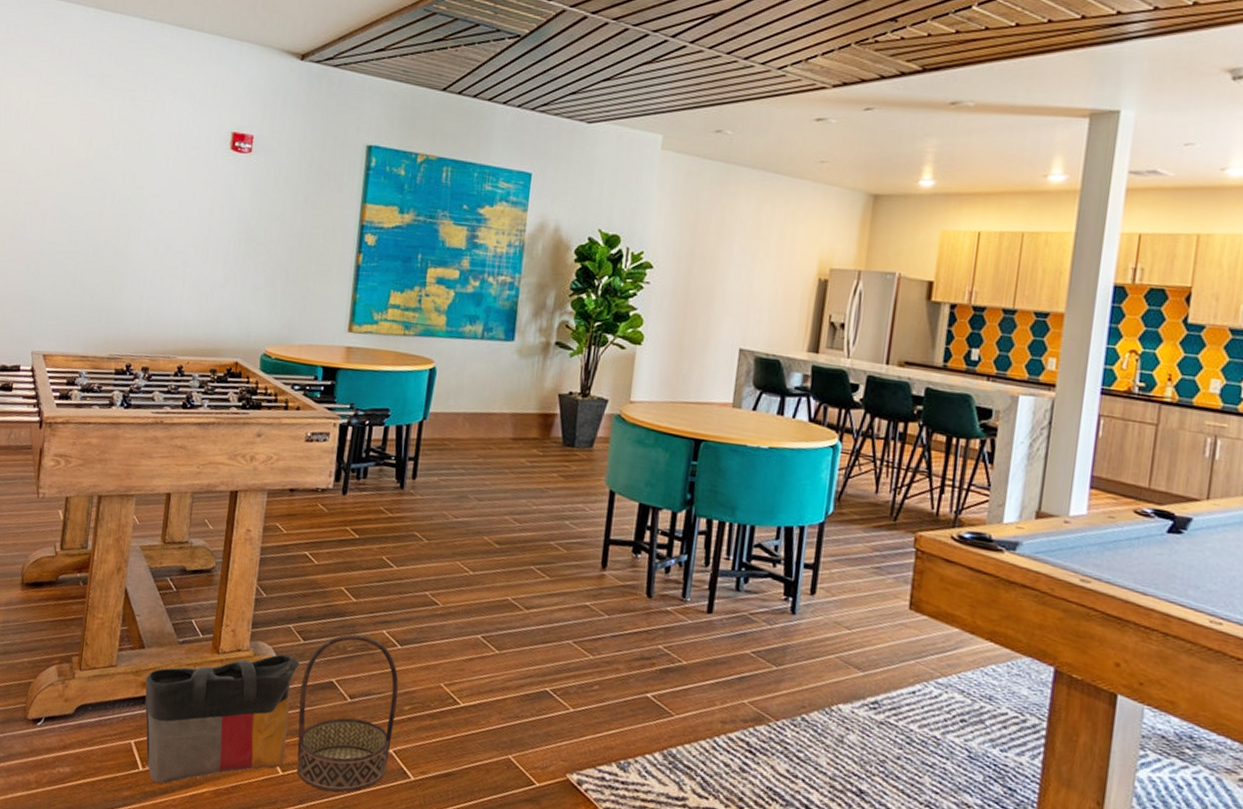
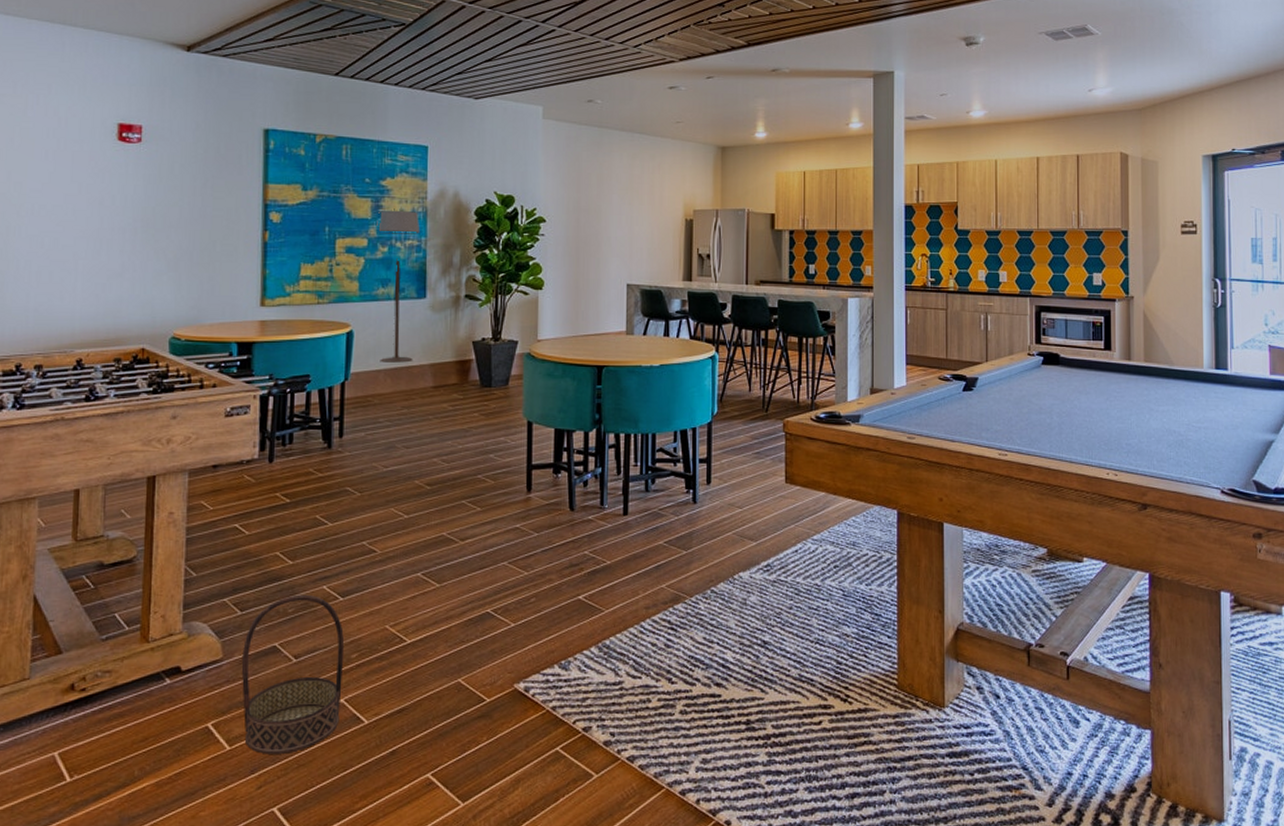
tote bag: present [145,654,300,784] -> none [66,629,239,791]
floor lamp: none [460,240,515,409] -> present [377,208,421,363]

